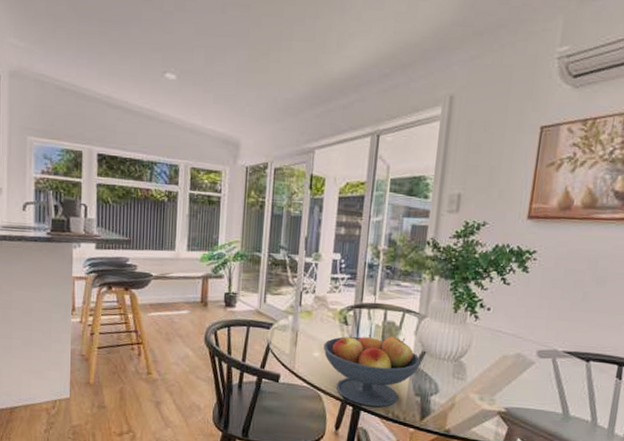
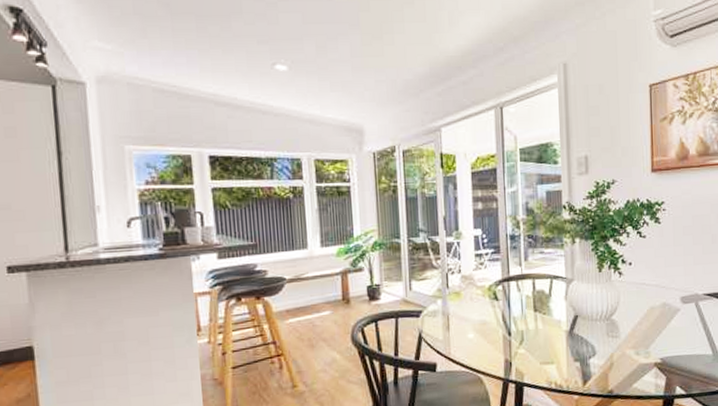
fruit bowl: present [323,335,421,408] -> none [477,304,575,381]

